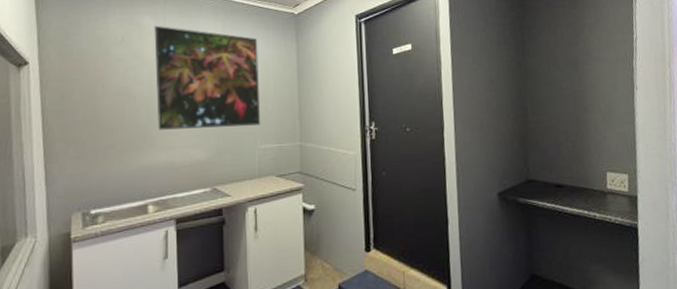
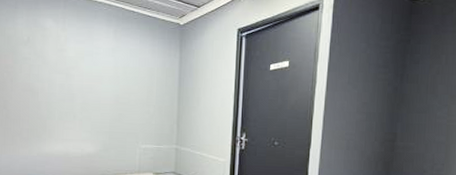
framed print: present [154,25,261,130] -> none [54,28,145,127]

